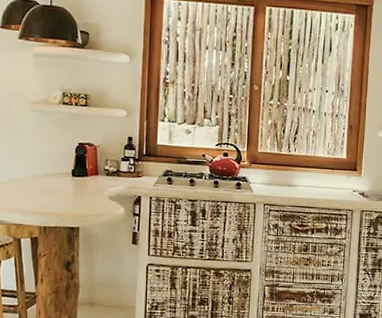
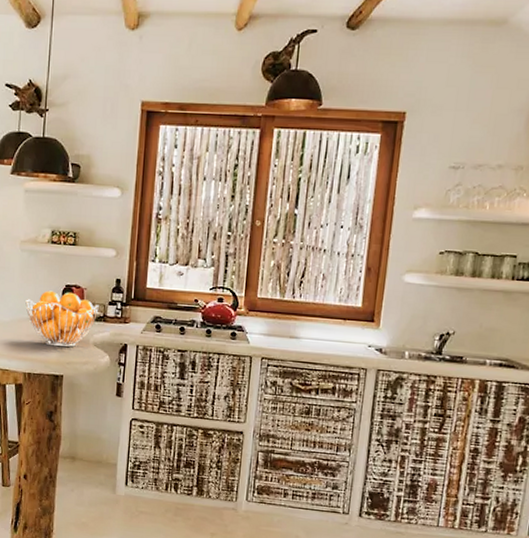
fruit basket: none [38,148,112,201] -> present [25,290,99,347]

